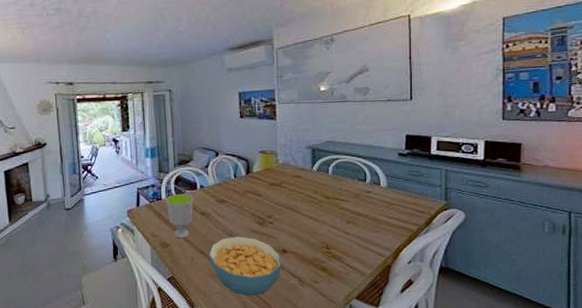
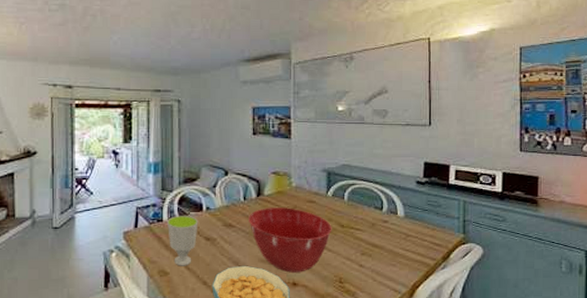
mixing bowl: none [239,183,318,241] -> present [249,207,332,273]

